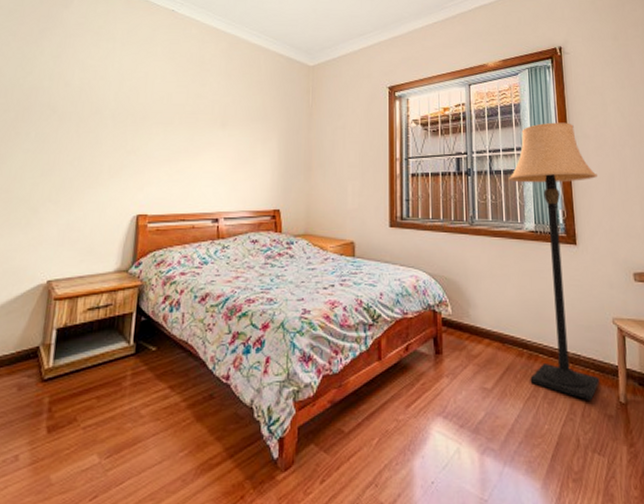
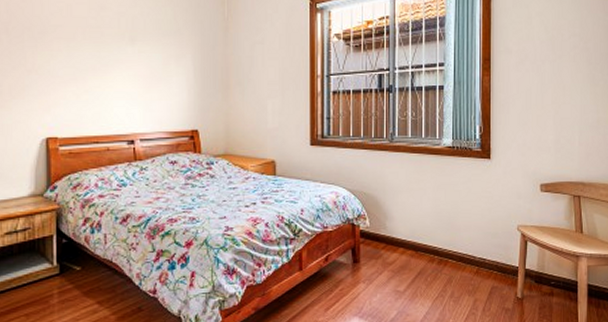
lamp: present [508,122,600,402] -> none [429,36,516,298]

